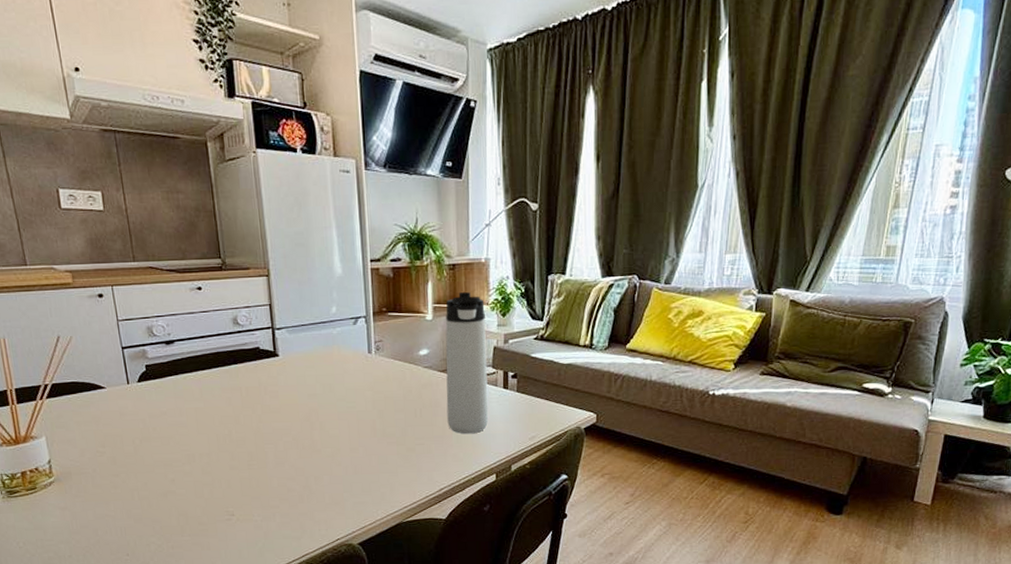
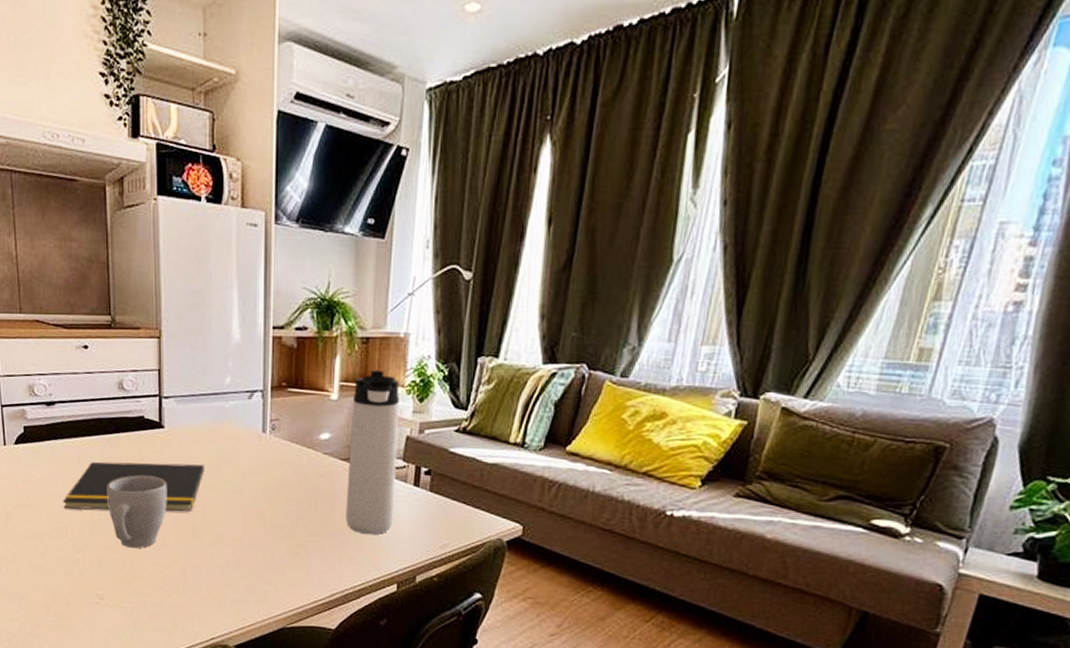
notepad: none [189,386,319,437] -> present [63,461,205,512]
mug: none [230,401,286,467] -> present [107,476,166,549]

